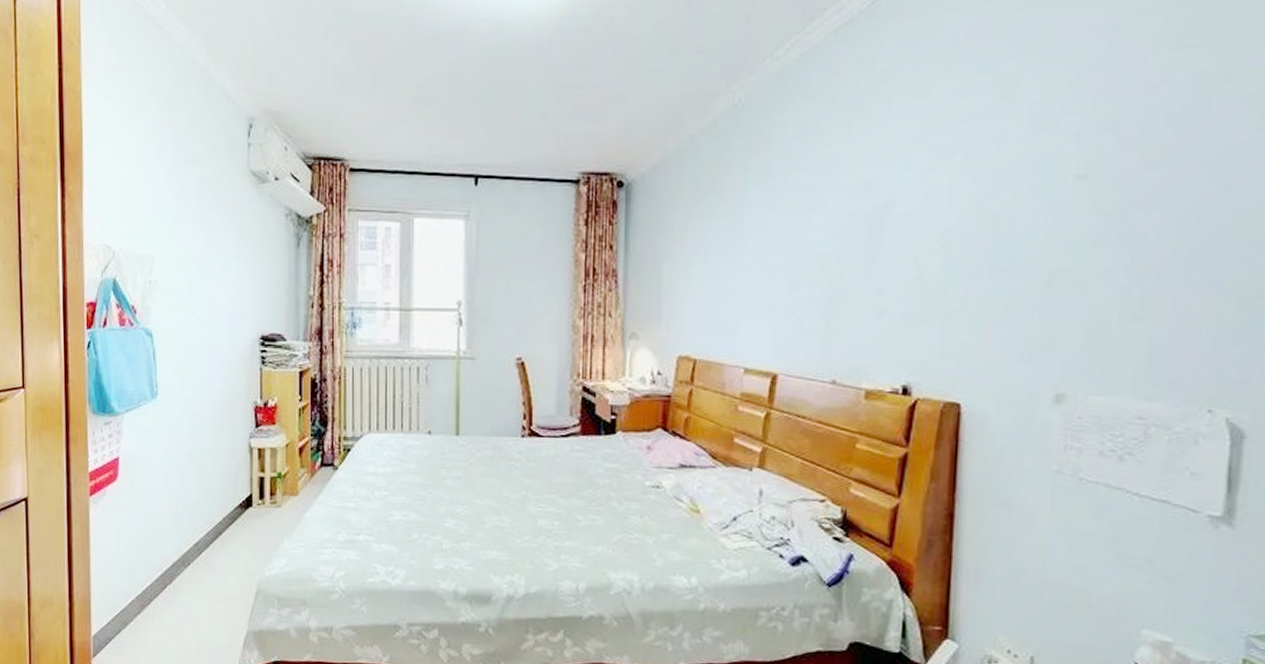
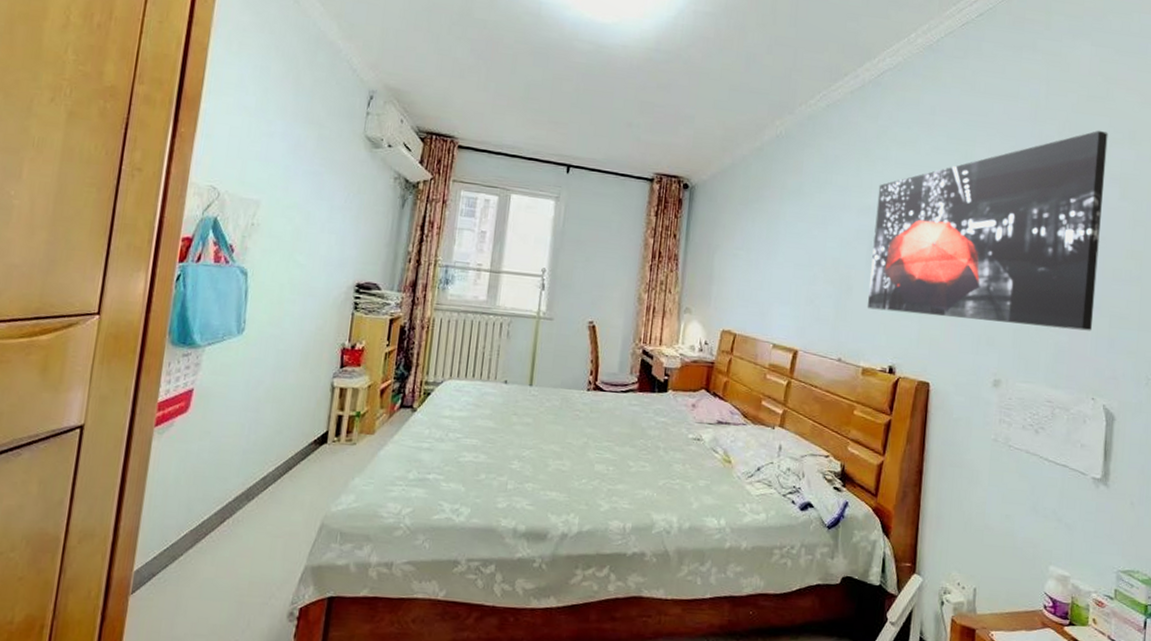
wall art: none [868,29,1237,319] -> present [866,130,1108,331]

